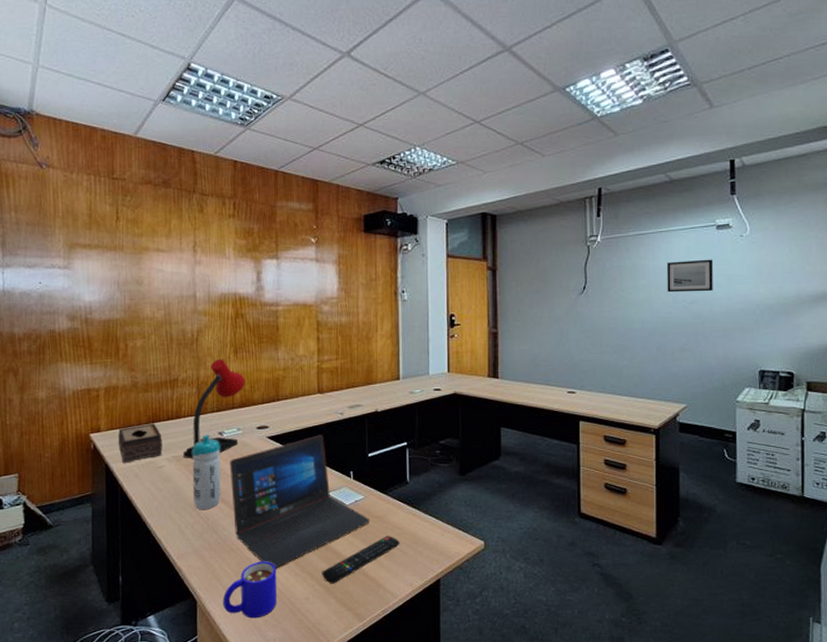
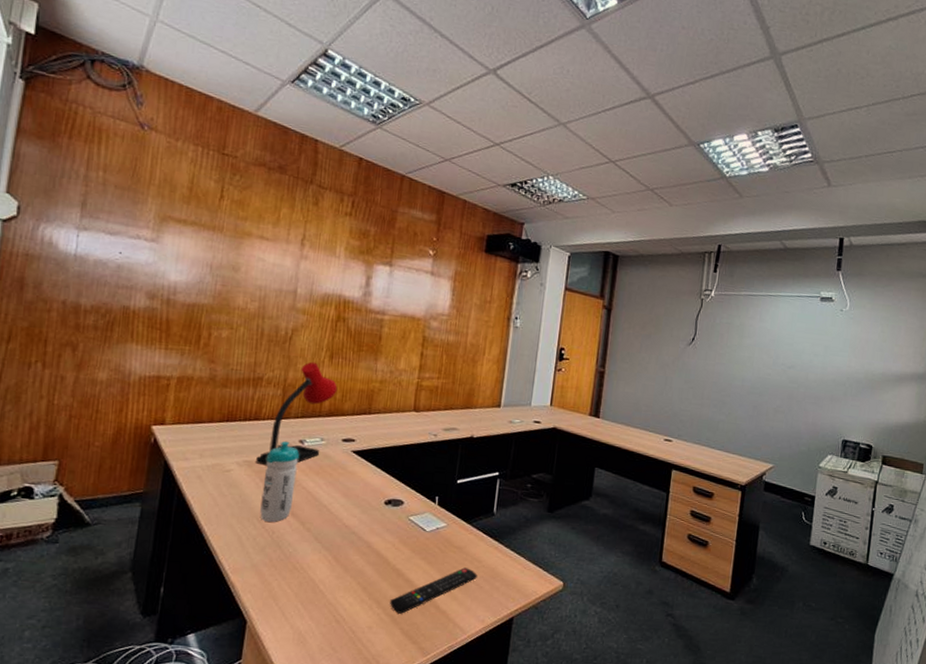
tissue box: present [118,423,163,463] -> none [183,422,236,463]
mug: present [223,561,277,618] -> none [276,583,342,645]
laptop: present [230,435,371,569] -> none [301,455,450,593]
wall art: present [667,259,714,293] -> none [769,325,814,359]

